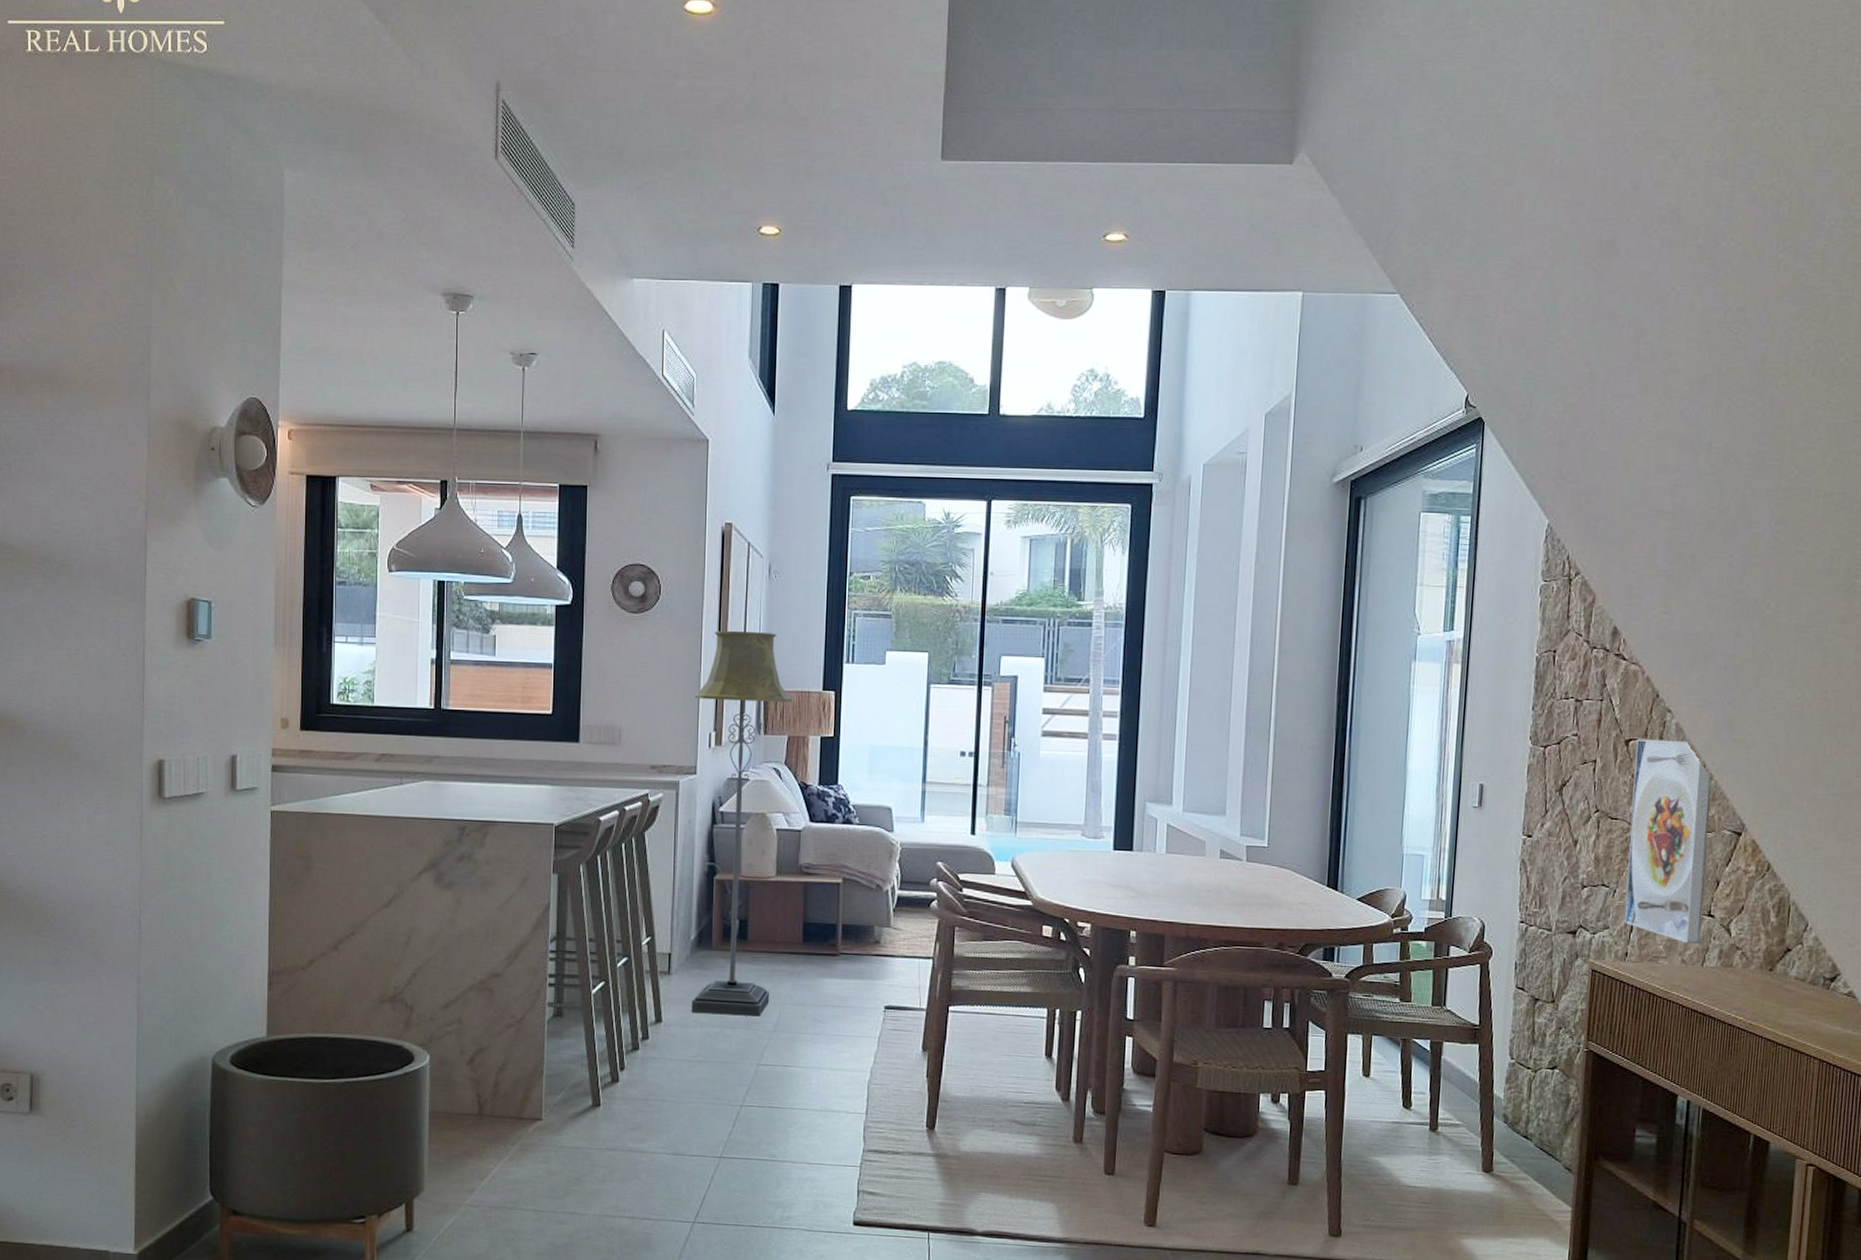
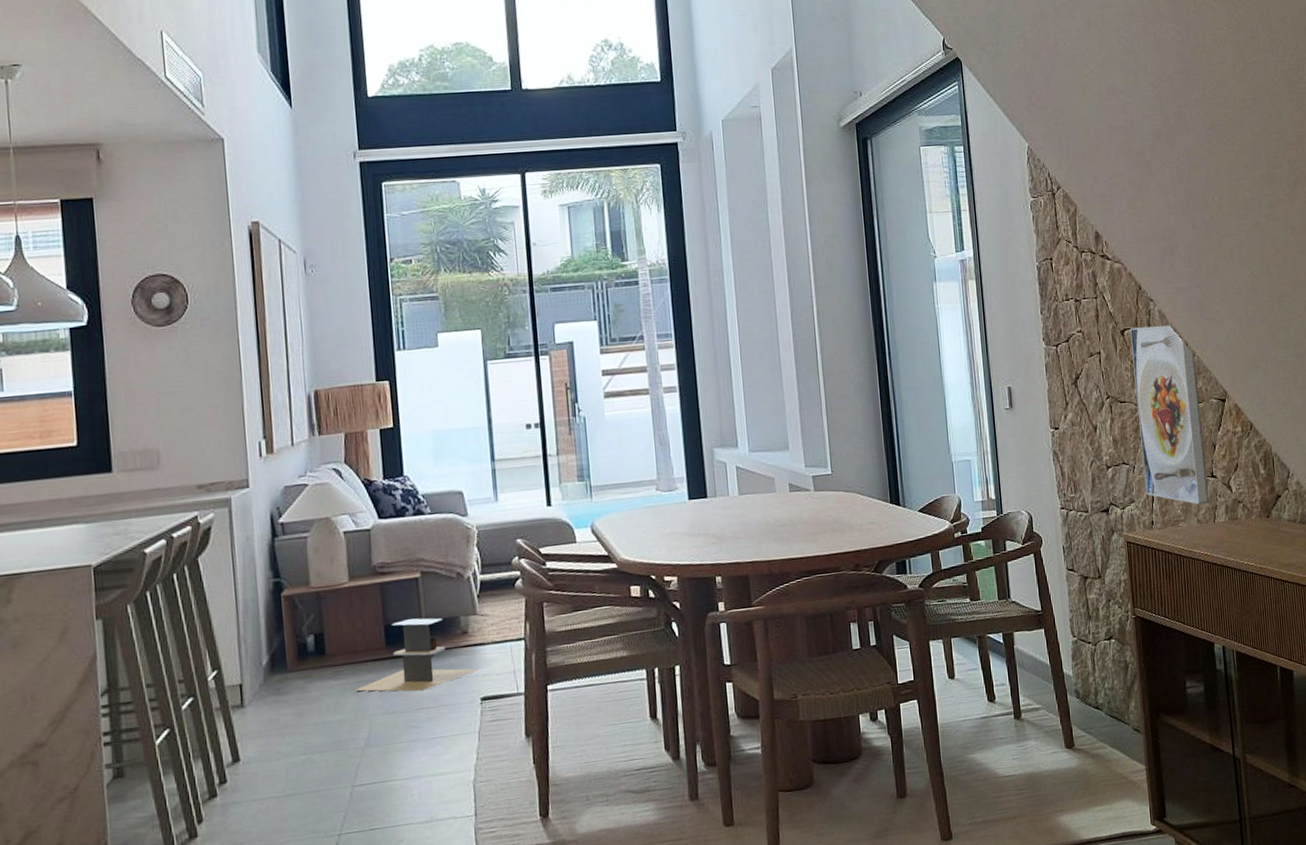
floor lamp: present [691,631,792,1017] -> none [237,329,358,745]
side table: none [769,920,887,989] -> present [354,618,480,692]

